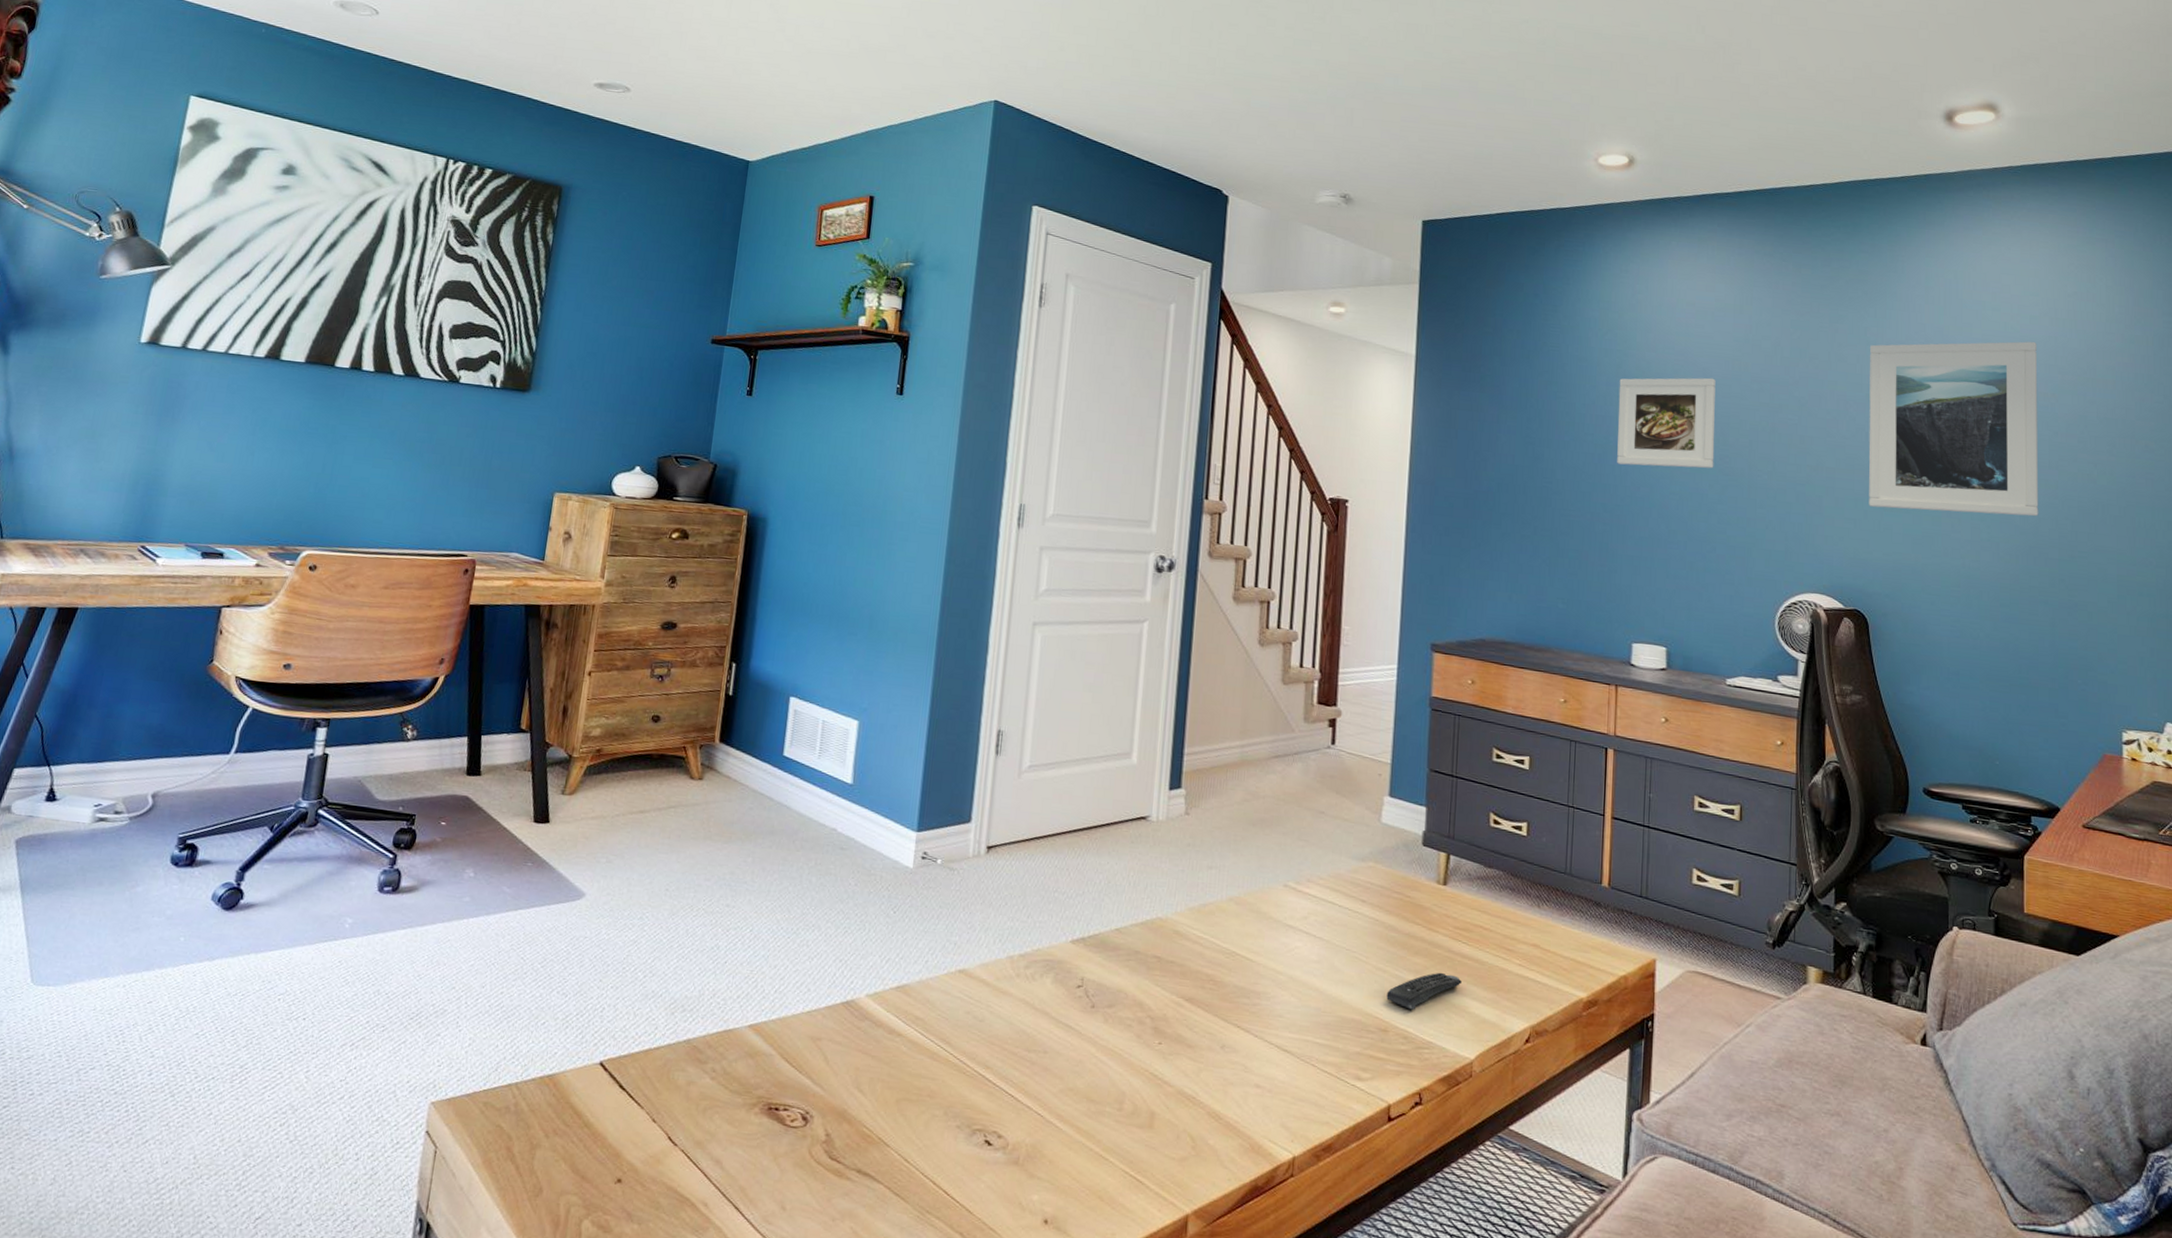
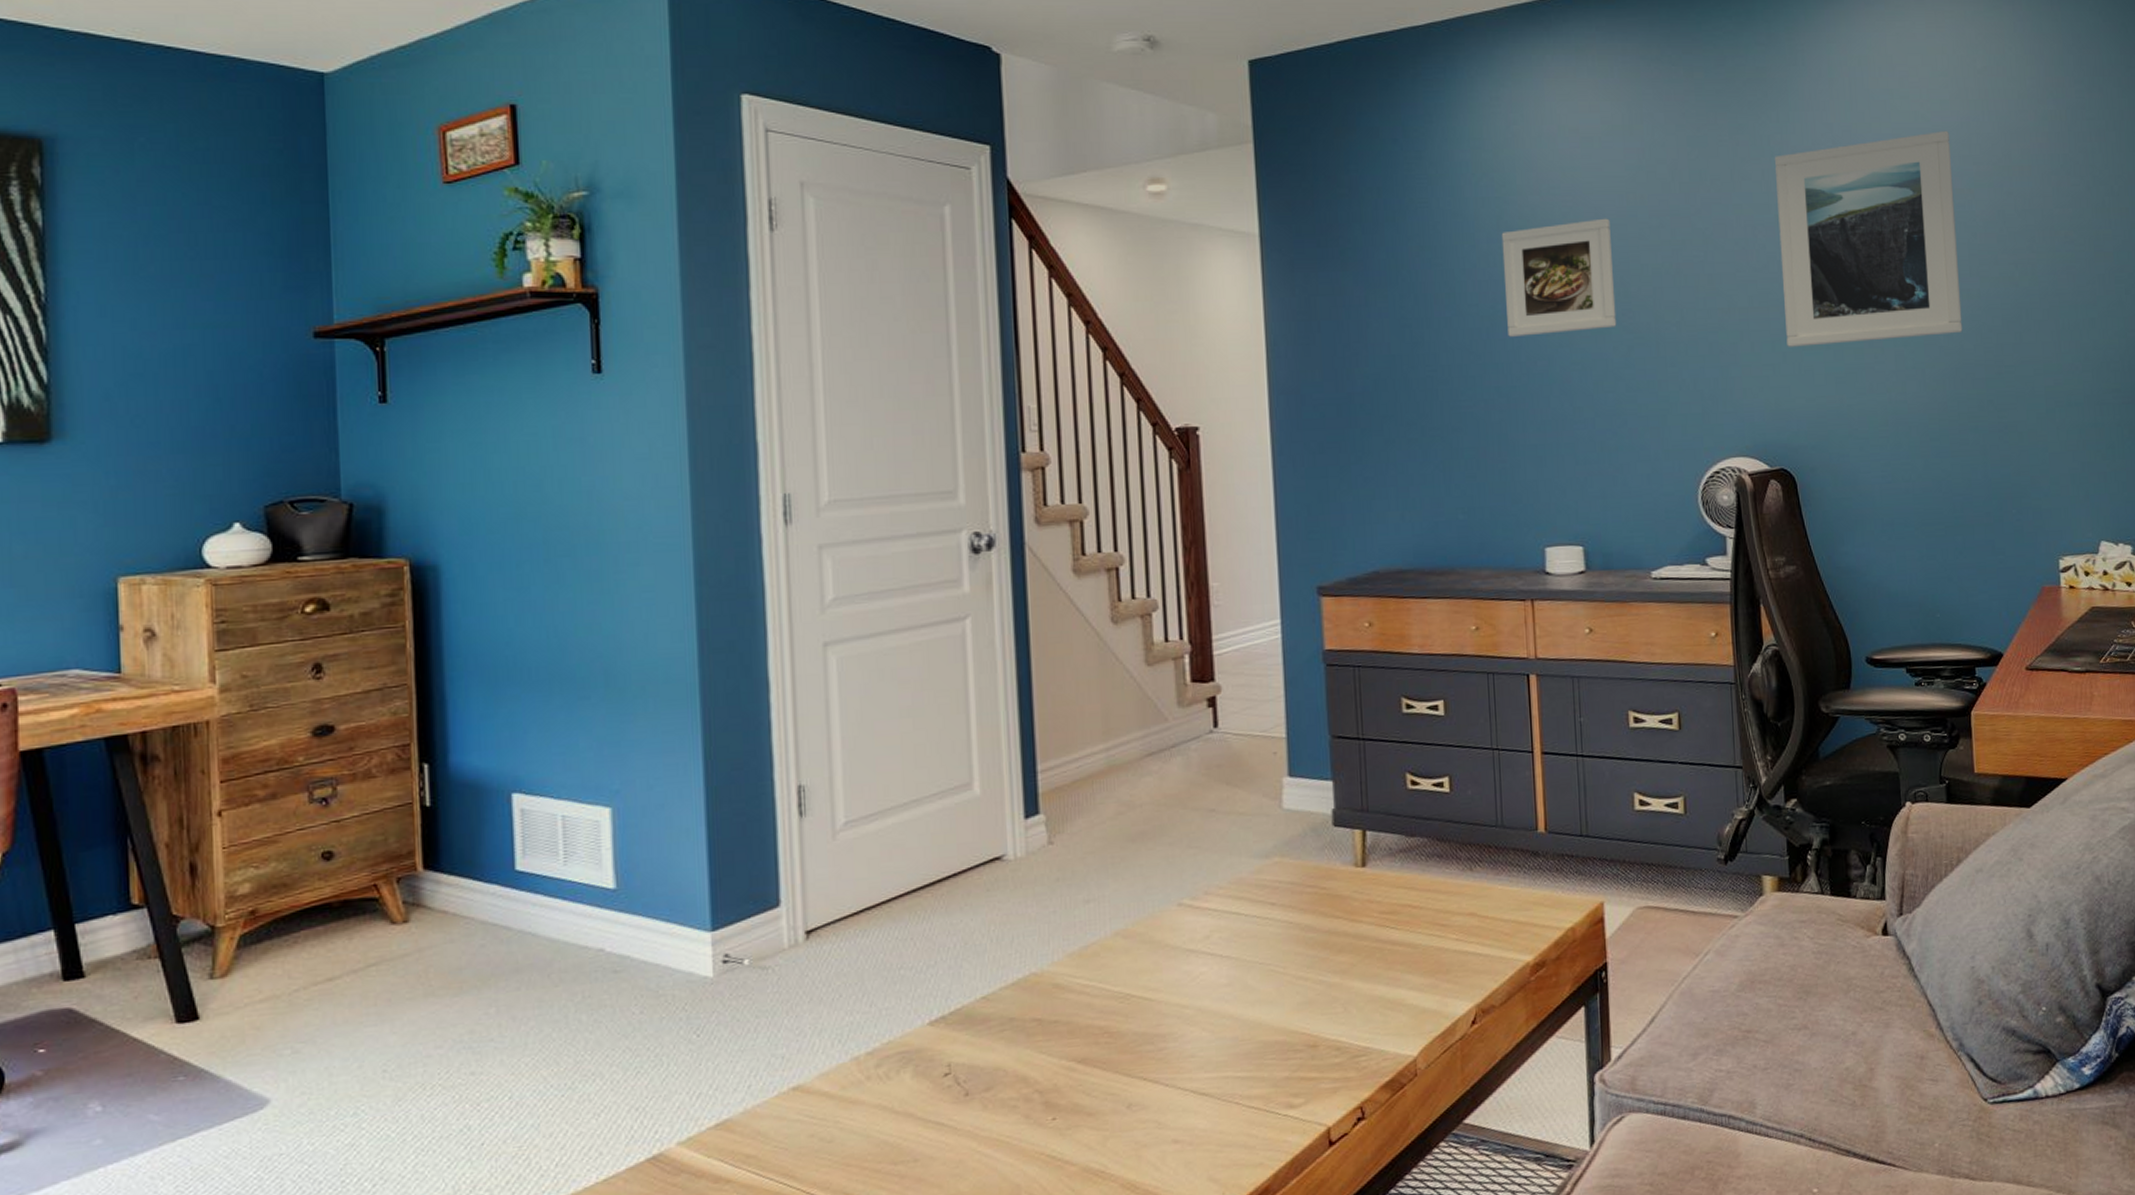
remote control: present [1386,972,1462,1010] -> none [1311,966,1395,1017]

